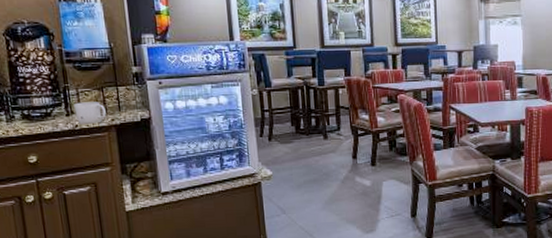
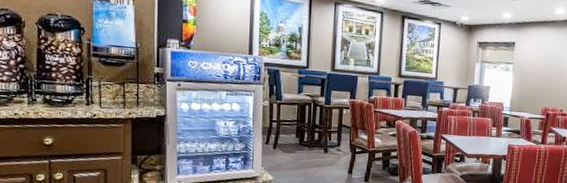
mug: present [74,102,106,125] -> none [95,93,124,116]

